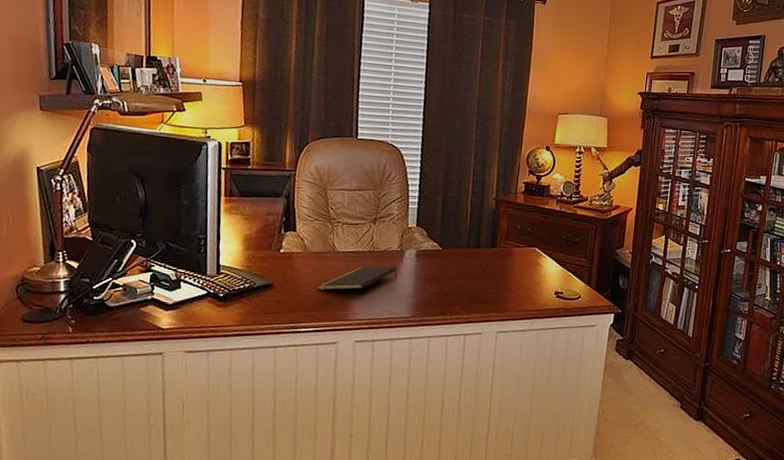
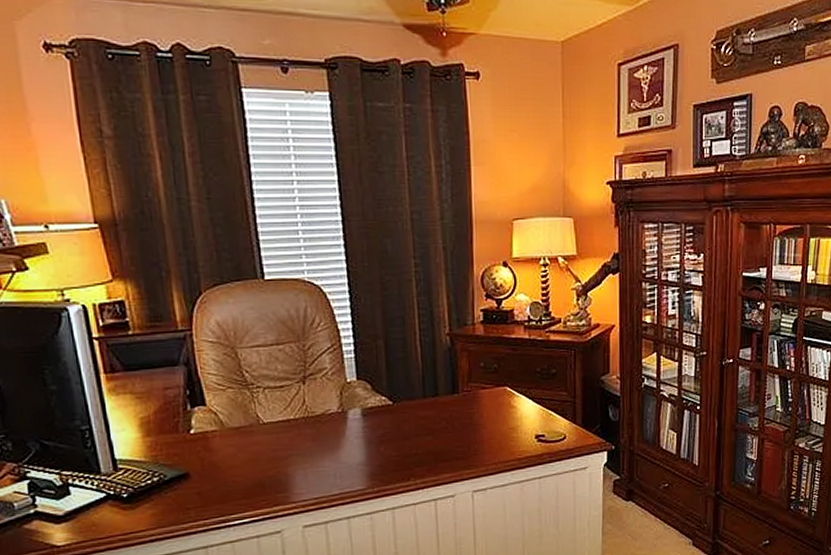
notepad: present [317,265,398,291] -> none [245,430,343,473]

